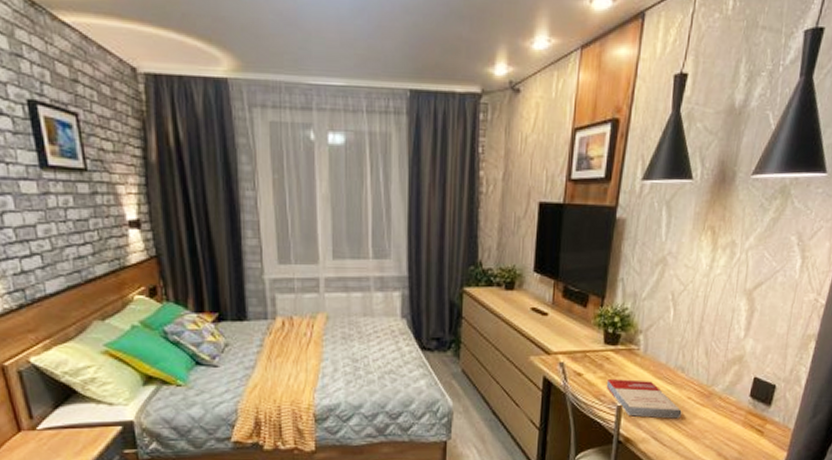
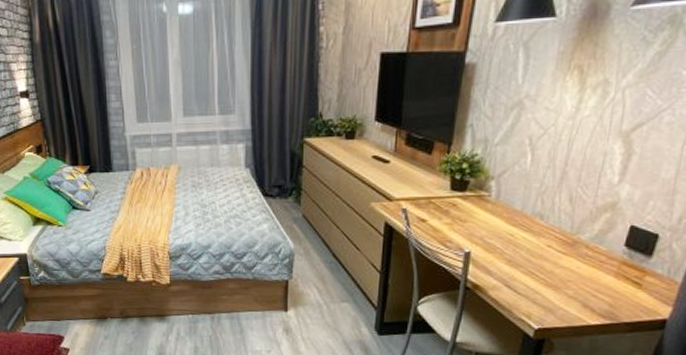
book: present [606,379,682,419] -> none [452,226,540,267]

